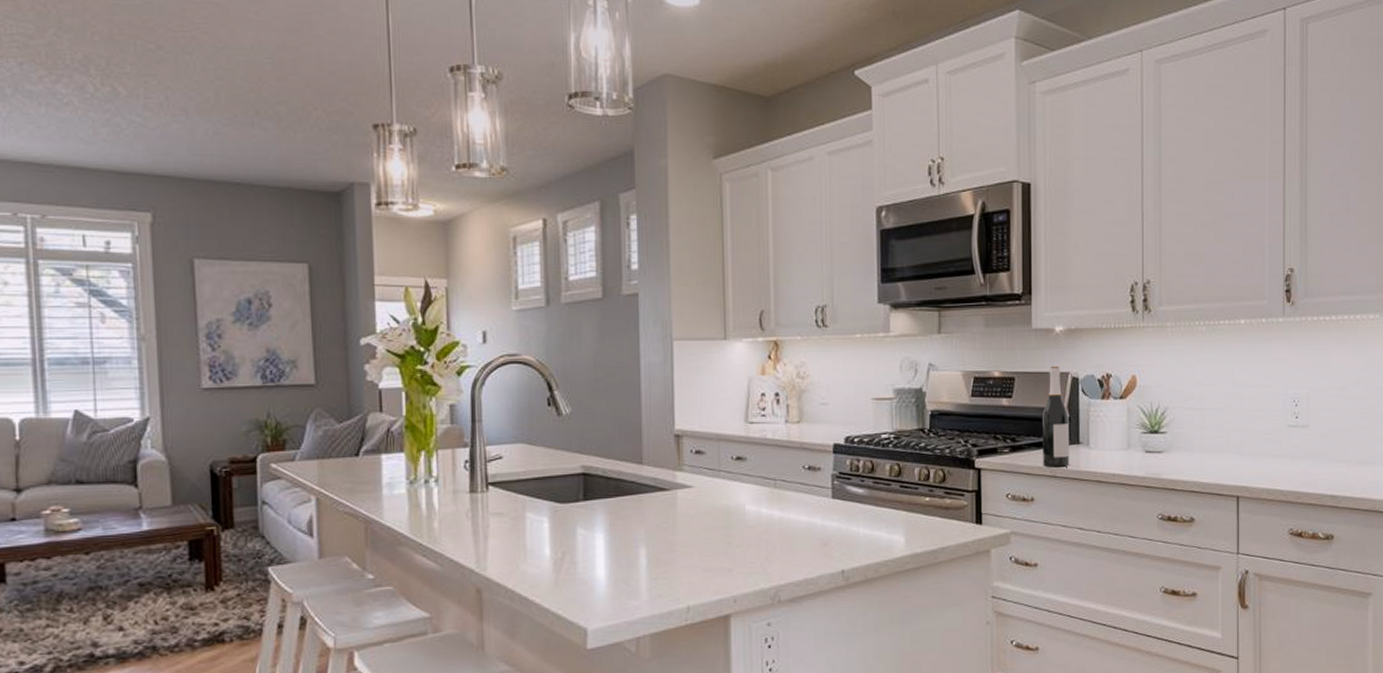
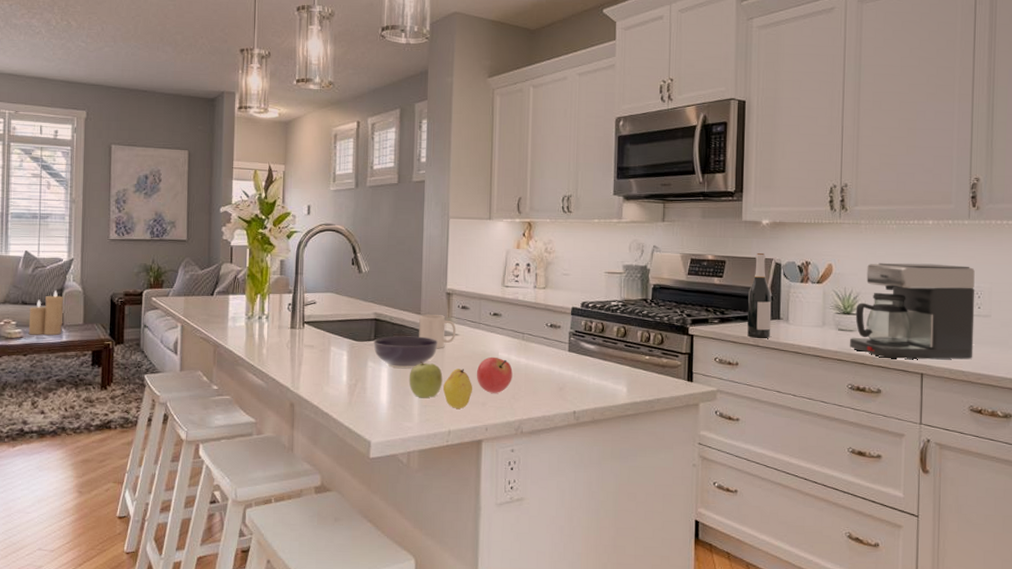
candle: none [87,461,141,525] -> present [28,290,64,336]
bowl: none [583,492,668,533] -> present [373,336,438,368]
fruit: none [632,522,676,569] -> present [408,361,443,398]
mug: none [641,463,690,506] -> present [419,314,456,349]
fruit: none [678,529,714,580] -> present [443,369,472,410]
fruit: none [718,511,764,556] -> present [476,356,513,393]
coffee maker: none [1159,369,1292,482] -> present [850,263,975,360]

